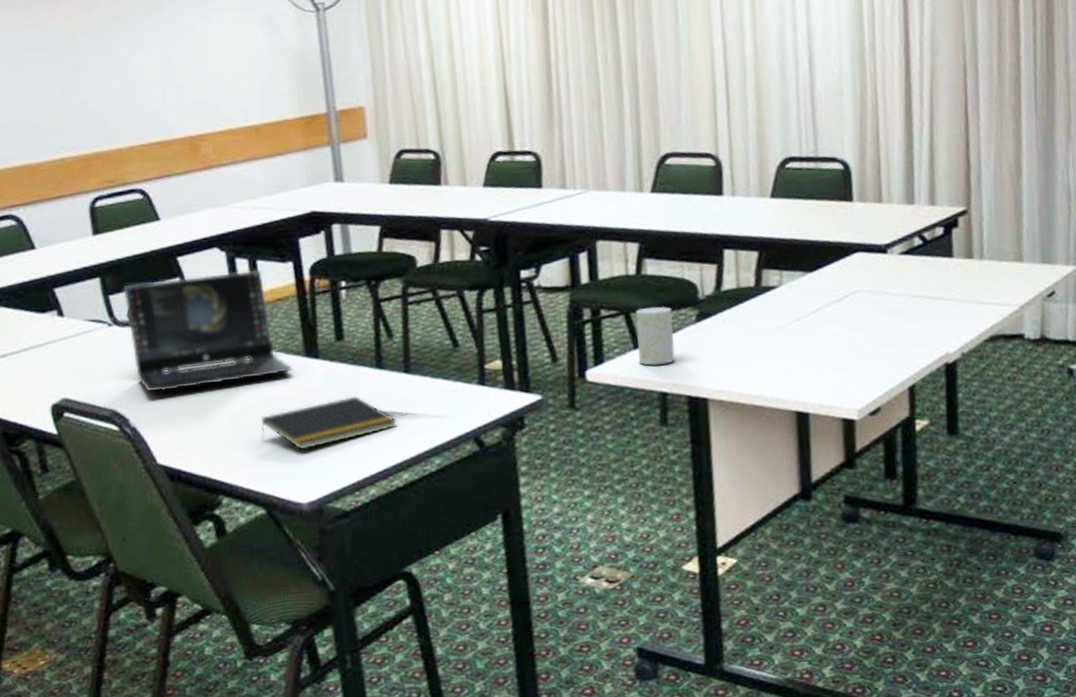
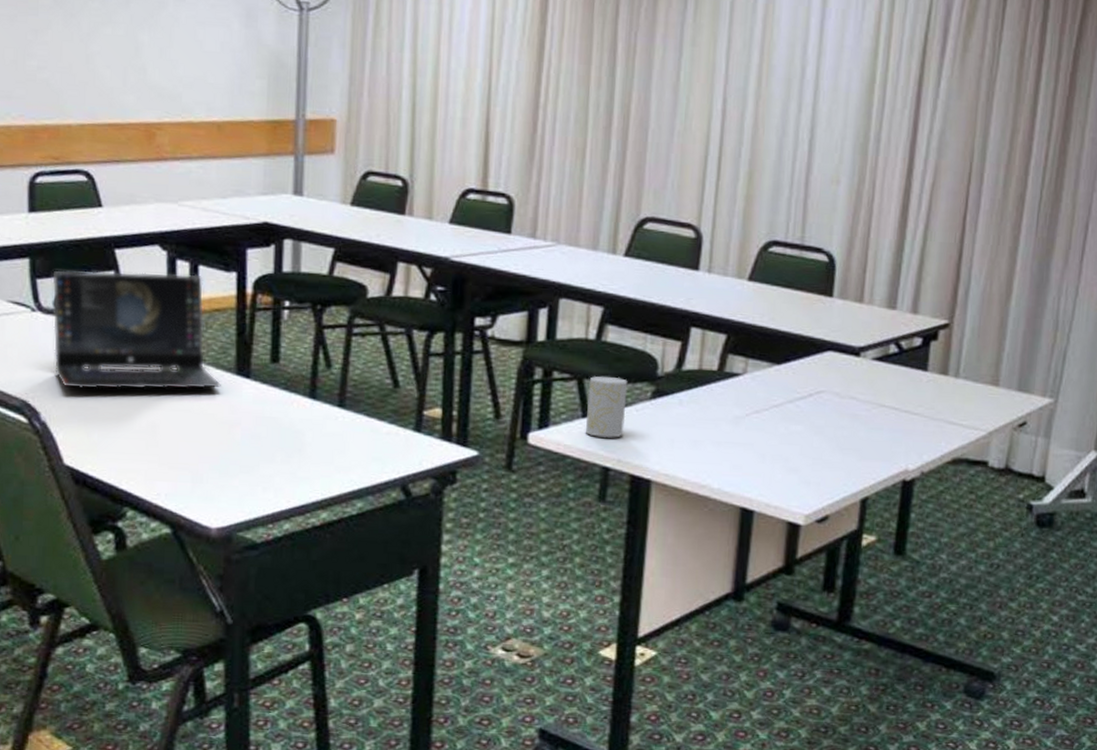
notepad: present [261,396,398,450] -> none [177,423,324,473]

